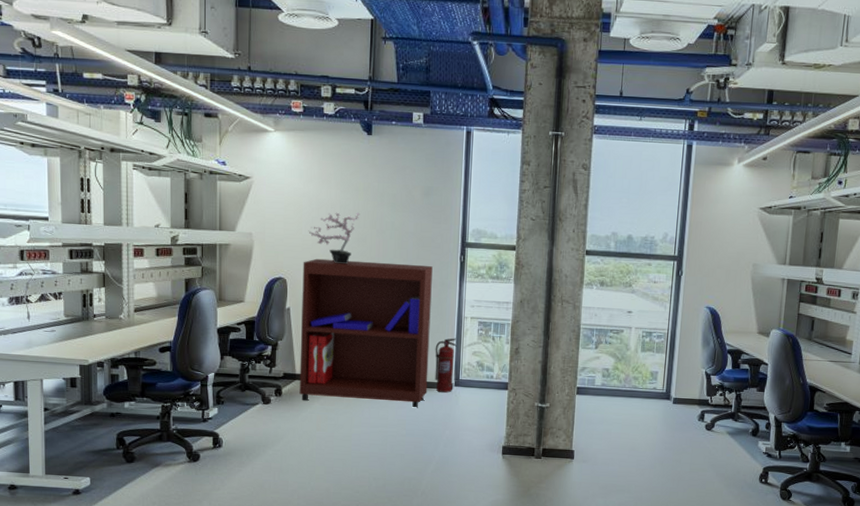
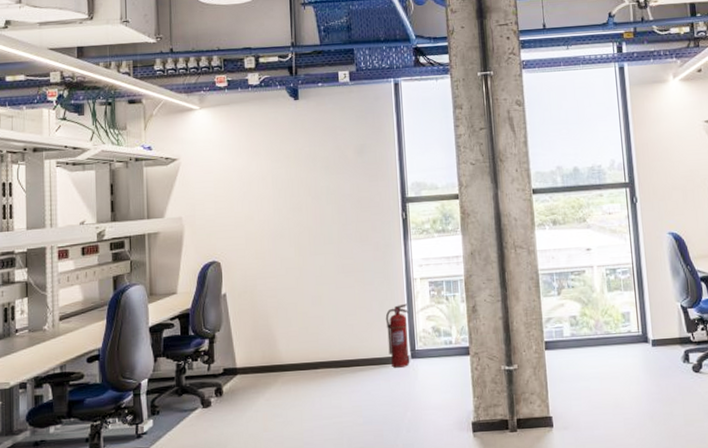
shelving unit: present [299,258,433,408] -> none [237,228,382,399]
potted plant: present [308,212,360,265] -> none [240,181,294,239]

